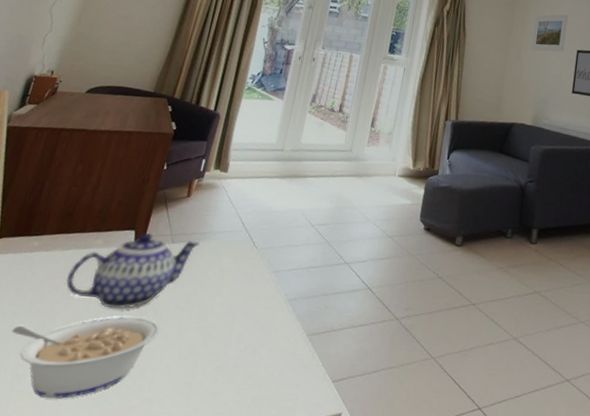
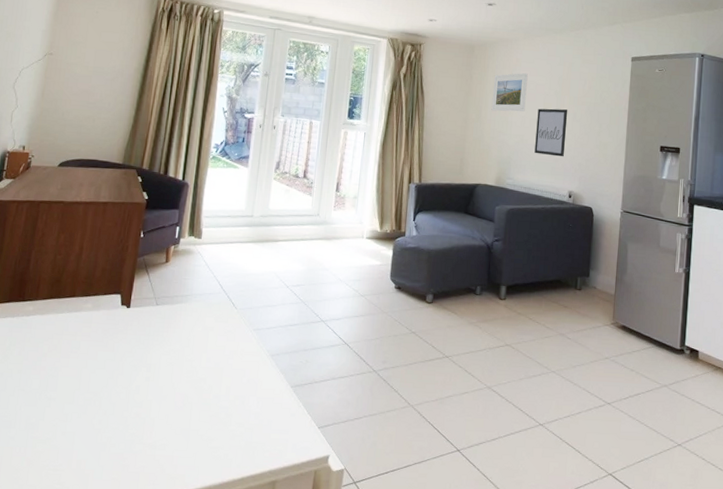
legume: present [12,317,160,399] -> none [20,372,154,445]
teapot: present [66,232,200,310] -> none [63,296,183,366]

